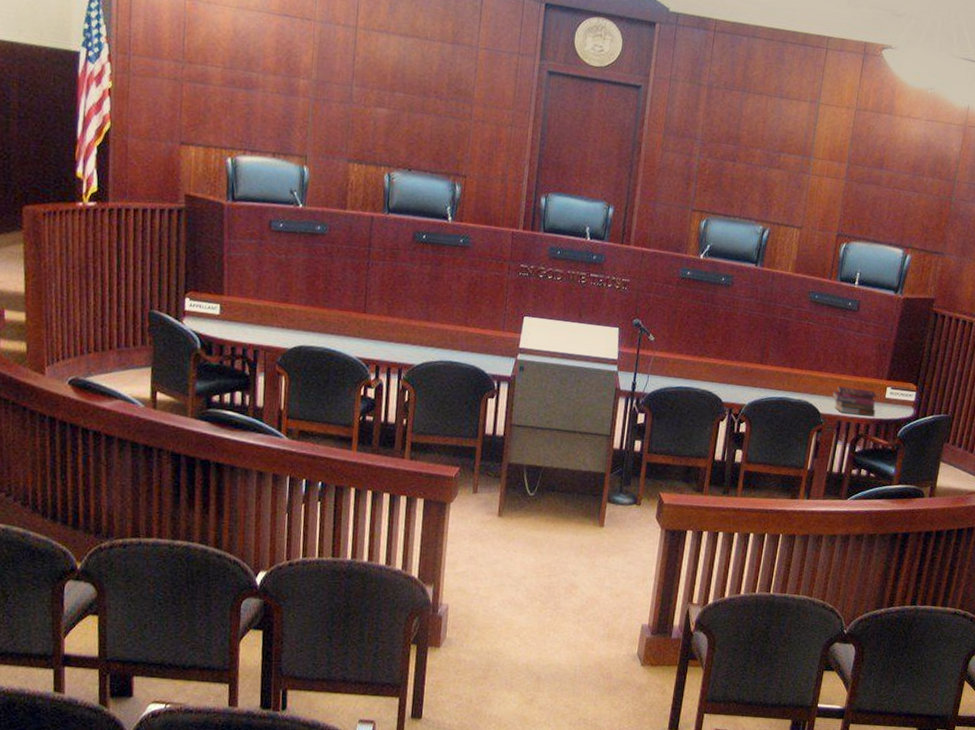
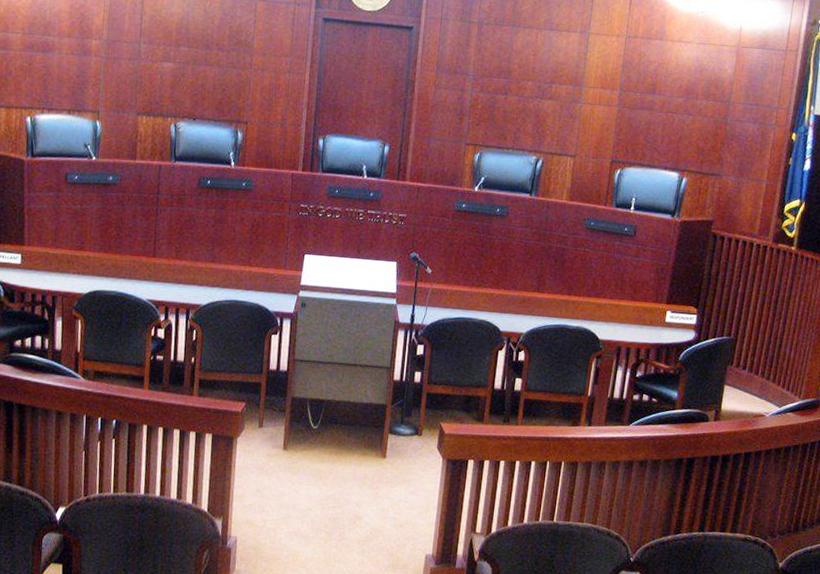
books: present [832,386,877,417] -> none [610,311,657,341]

